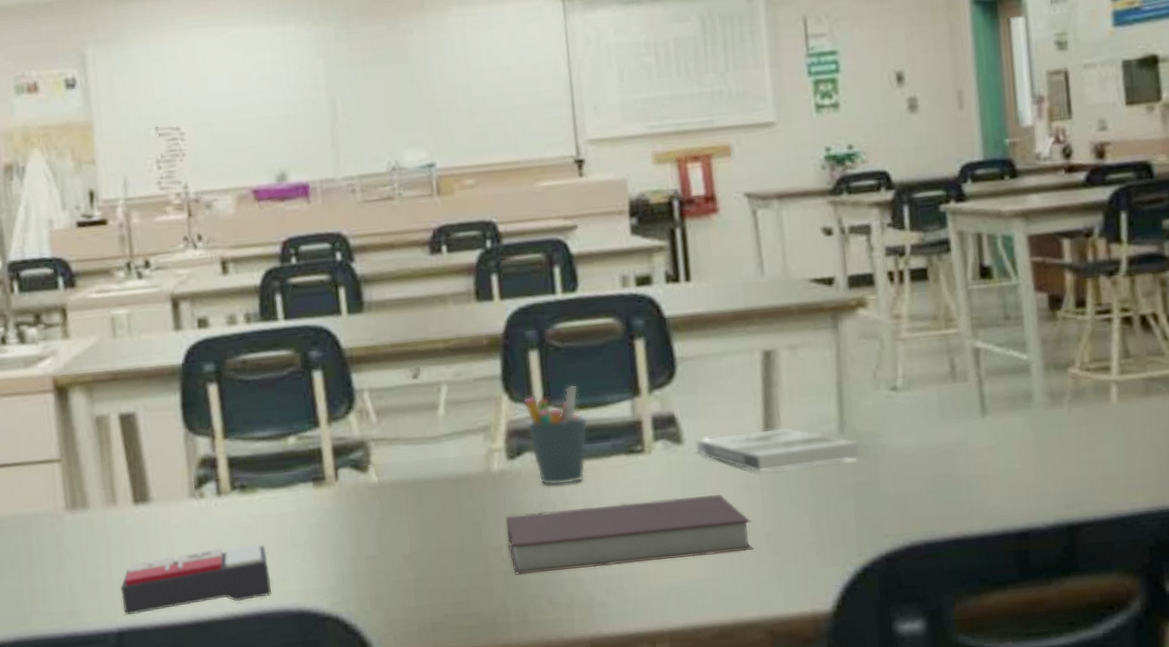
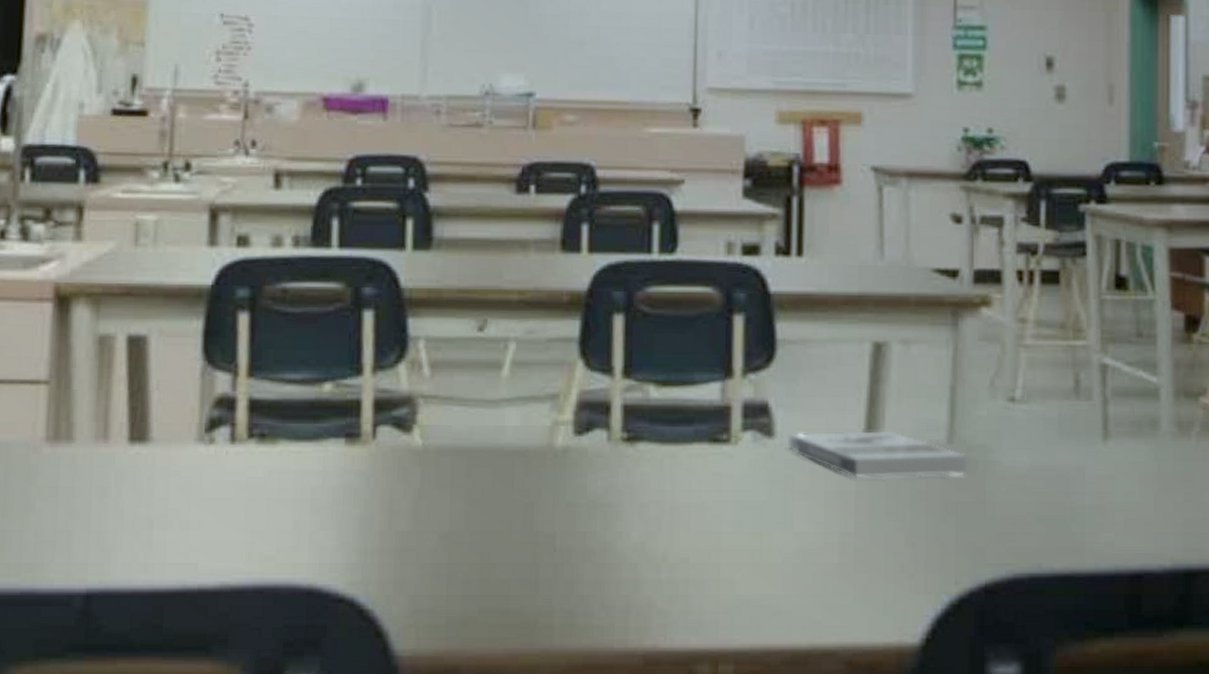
calculator: present [120,543,271,615] -> none [96,504,280,575]
notebook: present [505,495,753,575] -> none [562,498,840,570]
pen holder: present [523,385,588,486] -> none [600,358,671,471]

